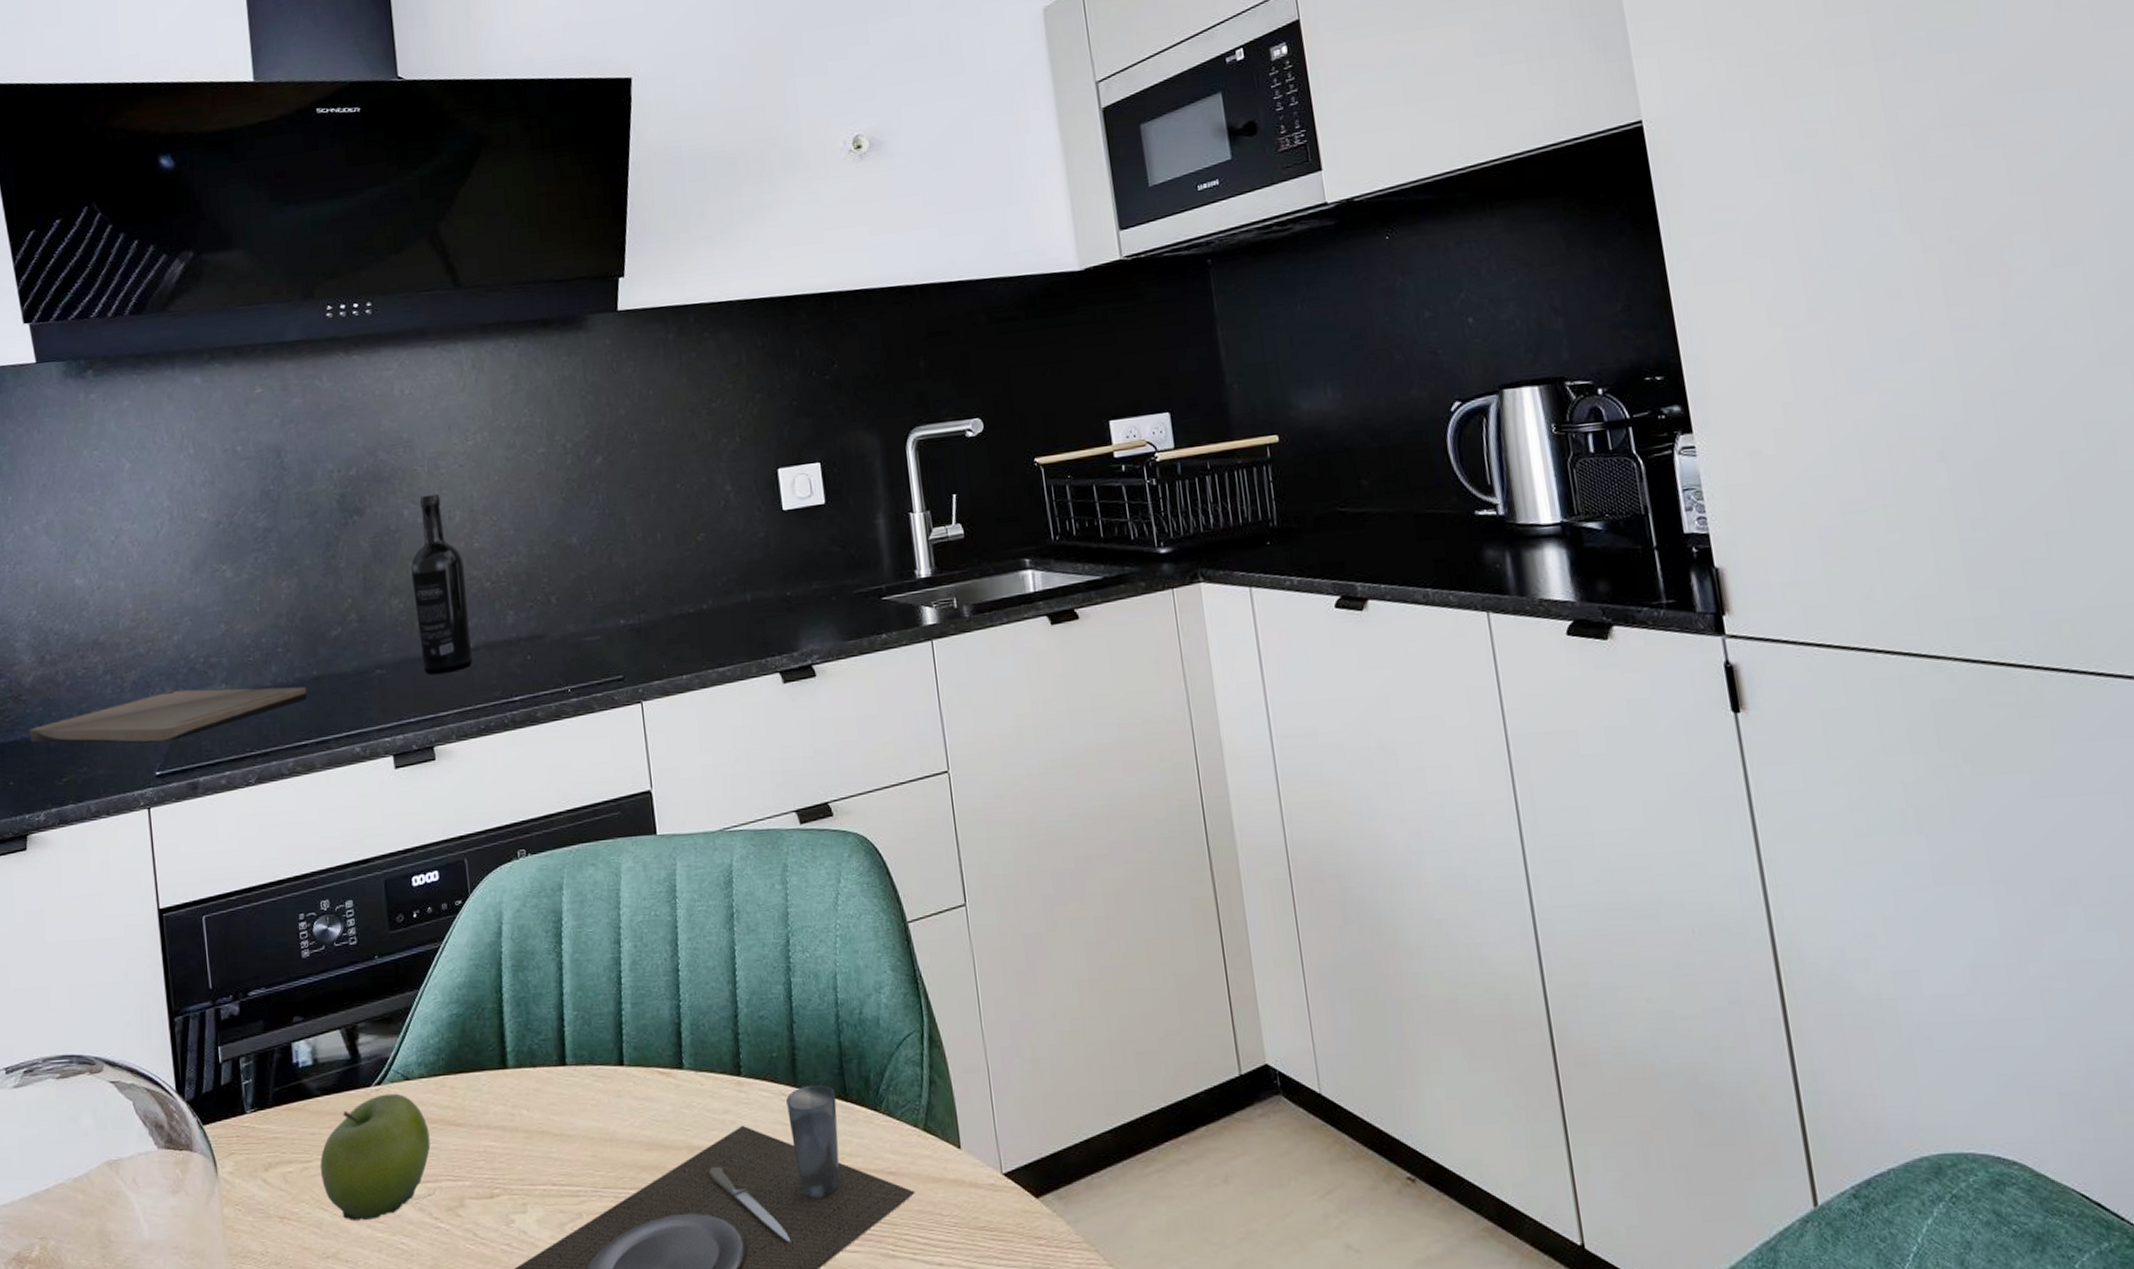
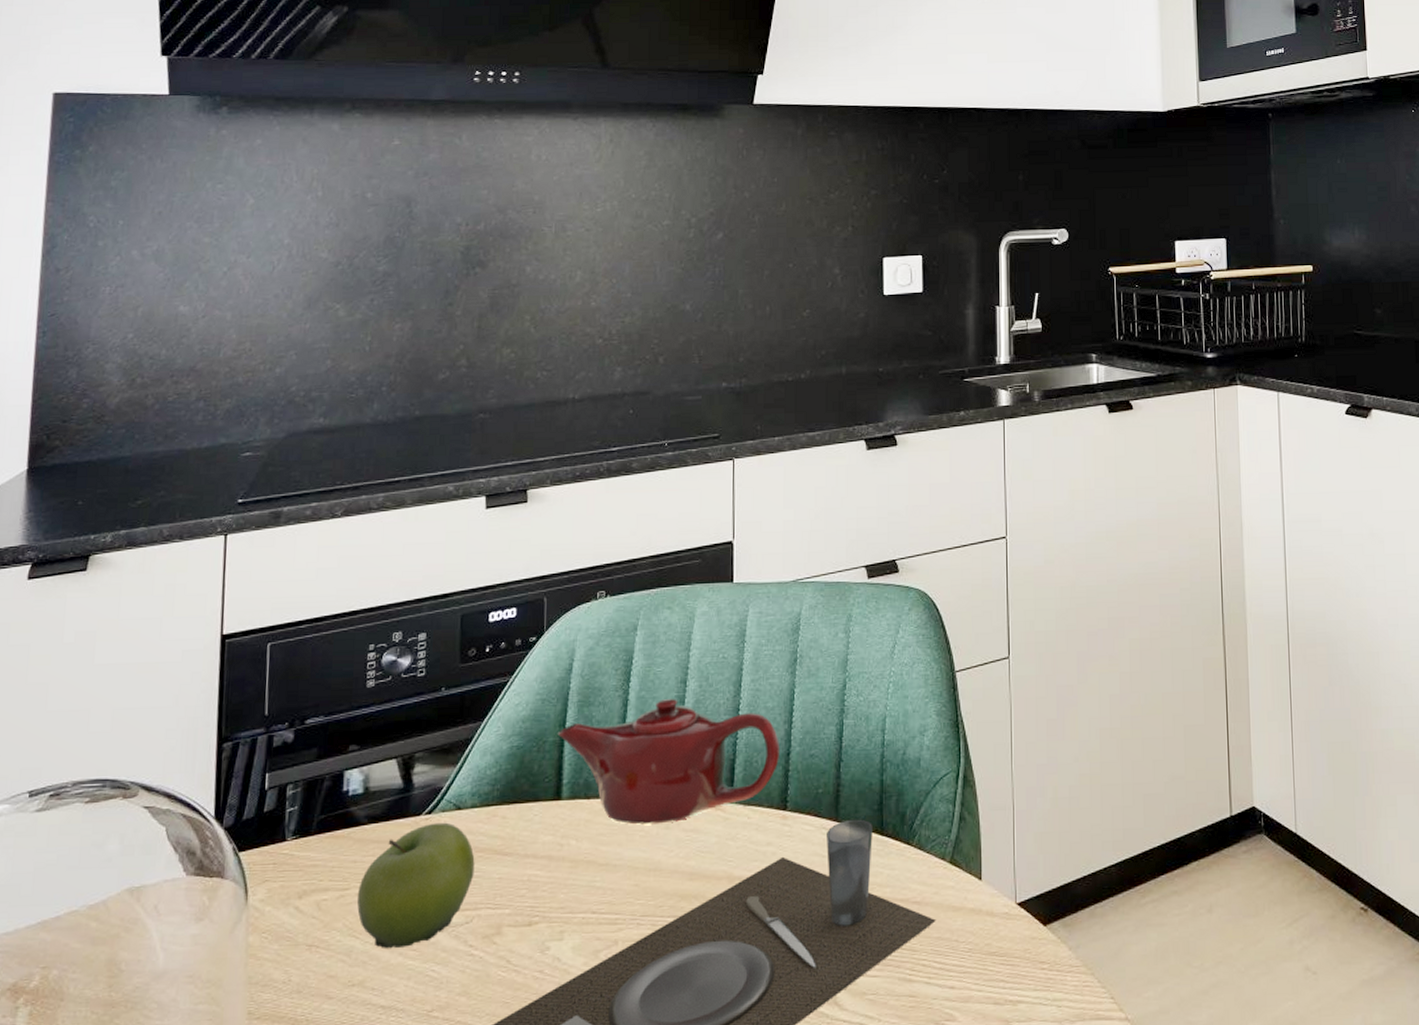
cutting board: present [30,686,308,743] -> none [107,421,407,470]
wine bottle: present [411,493,472,676] -> none [525,254,580,422]
teapot: none [494,959,728,1094] -> present [557,698,781,825]

